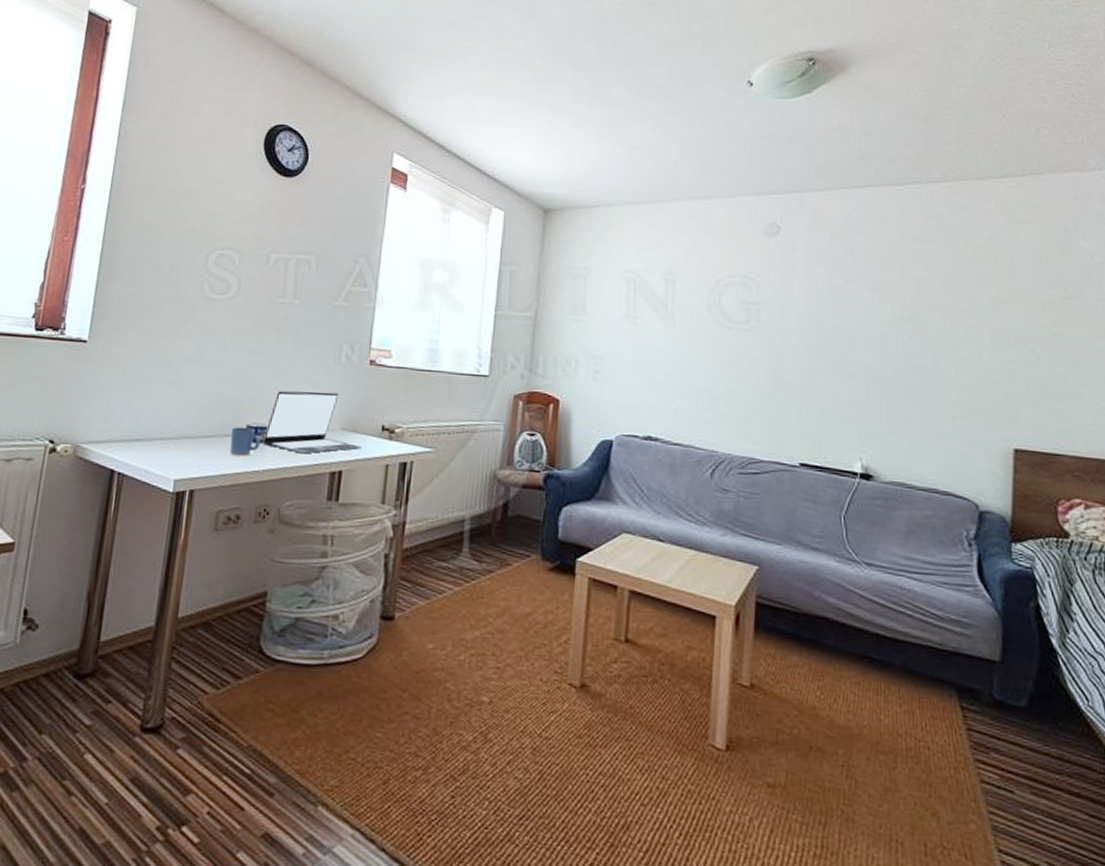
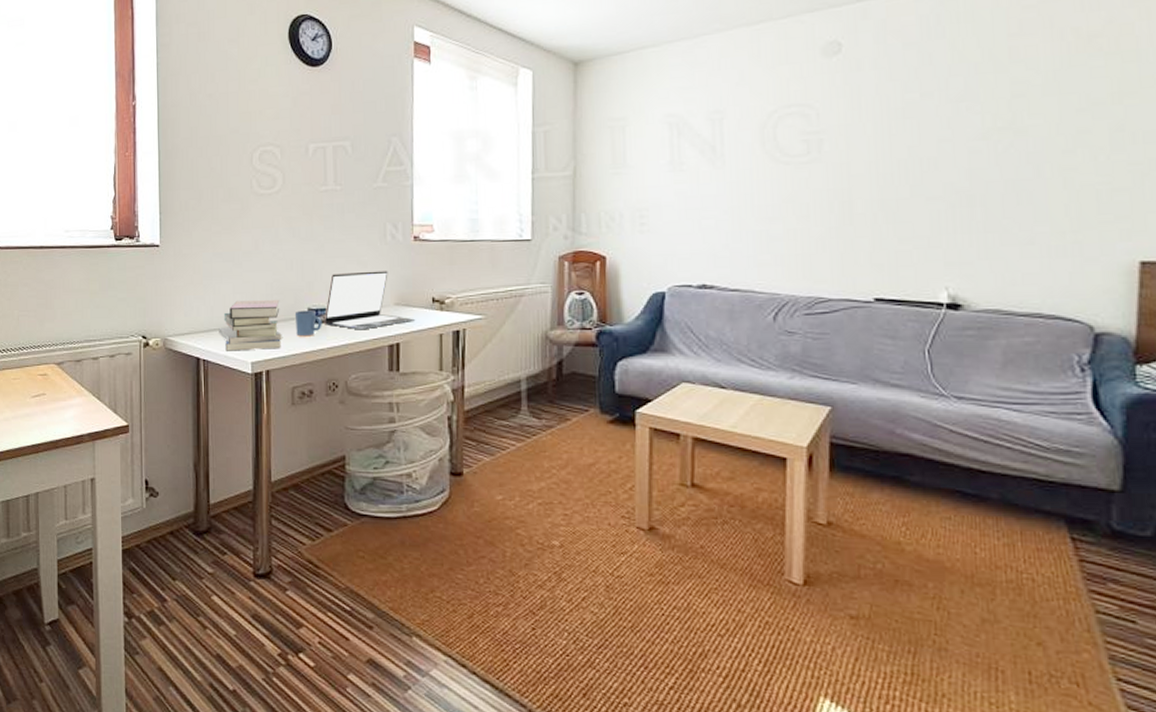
books: none [141,410,217,467] -> present [219,300,282,351]

